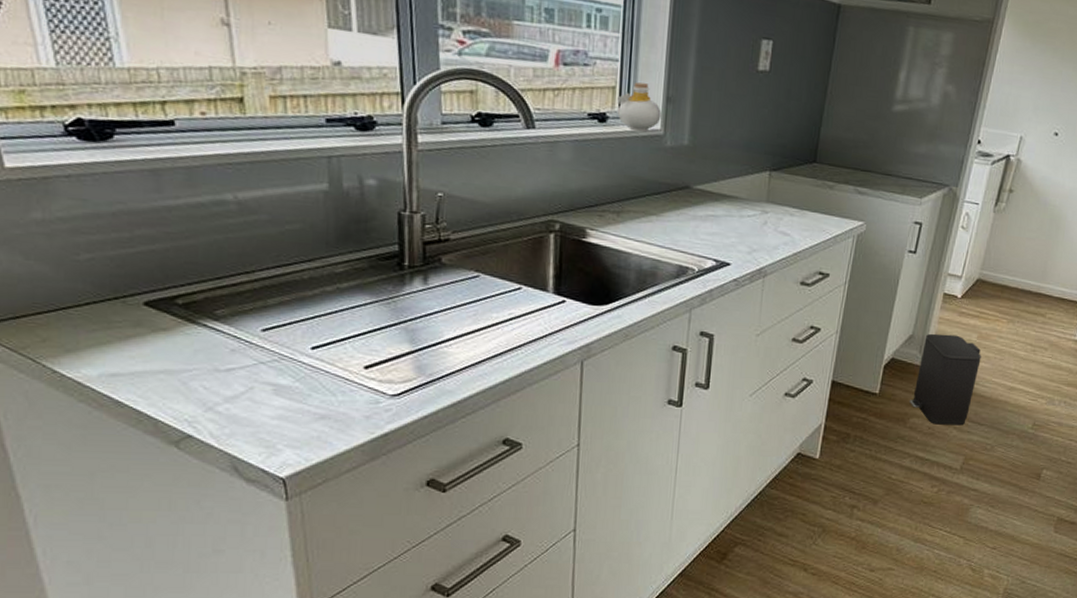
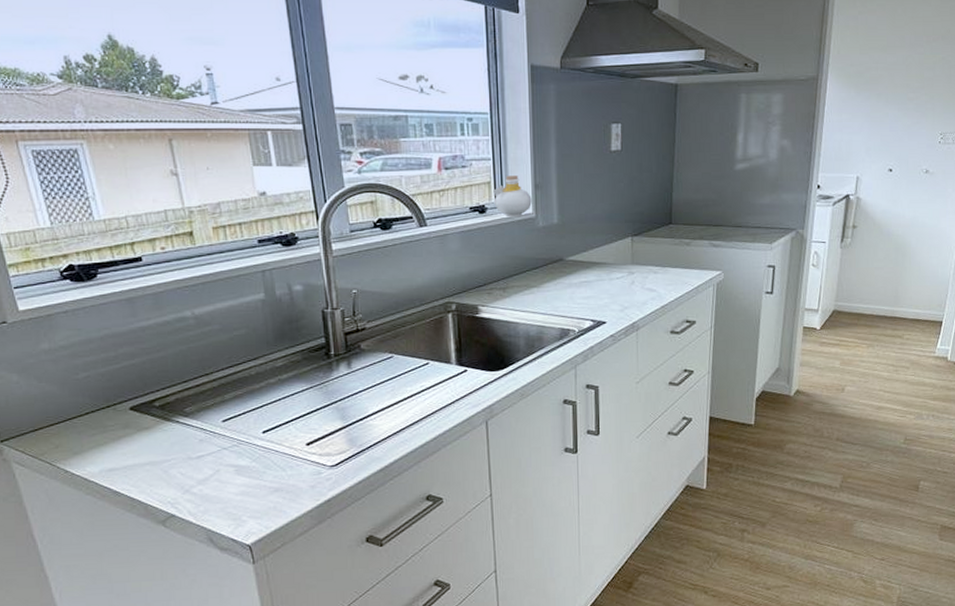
pedal bin: present [909,333,981,426] -> none [783,363,846,448]

